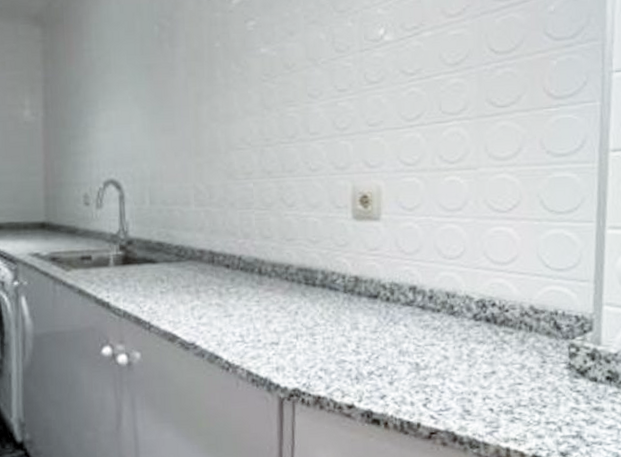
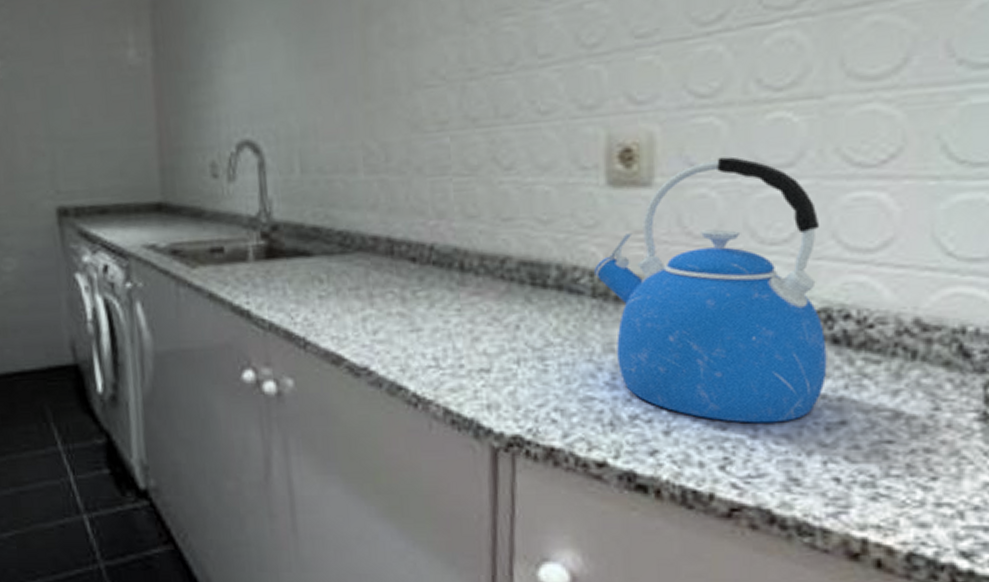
kettle: none [345,203,484,375] -> present [595,156,827,424]

